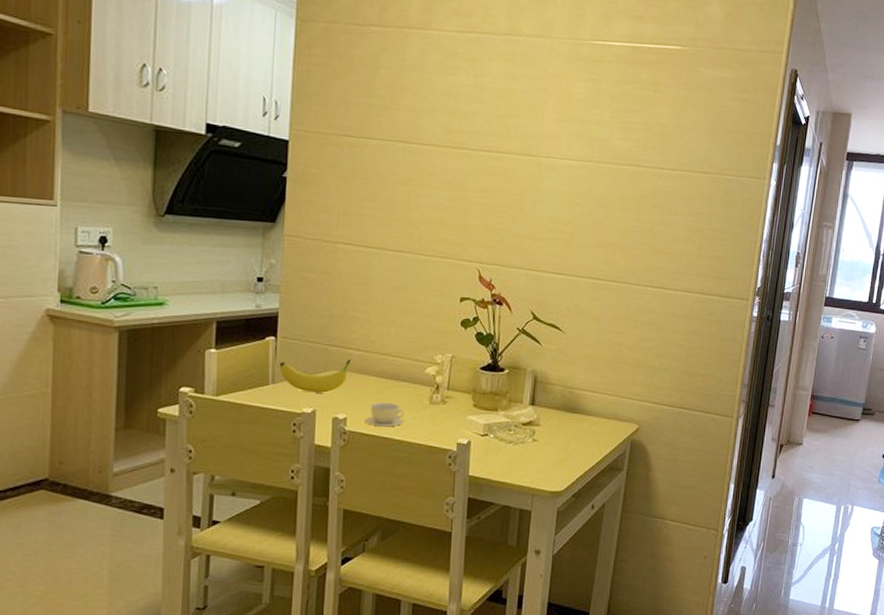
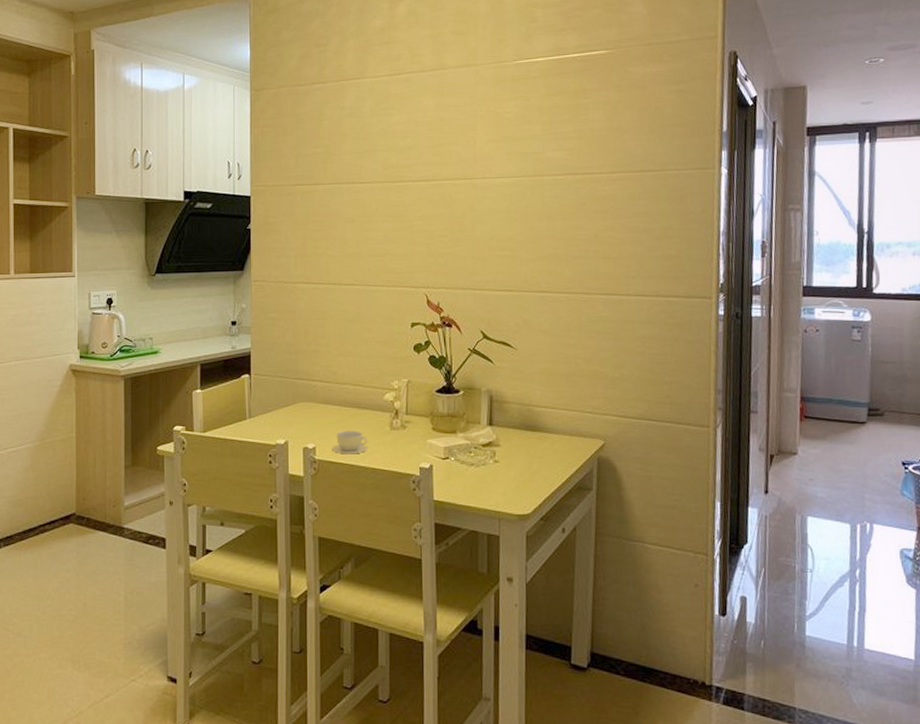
fruit: present [279,359,351,393] -> none [254,390,315,425]

